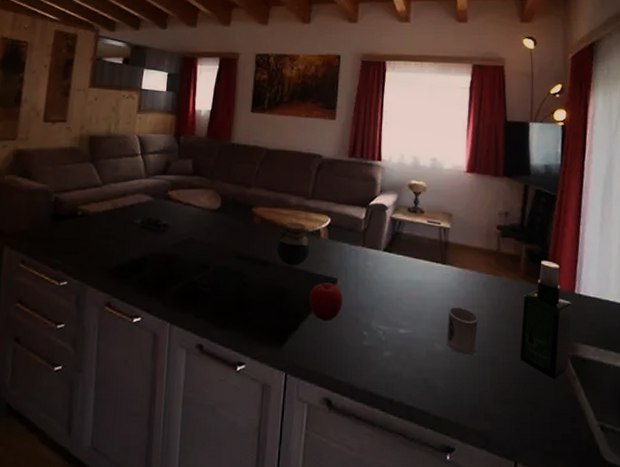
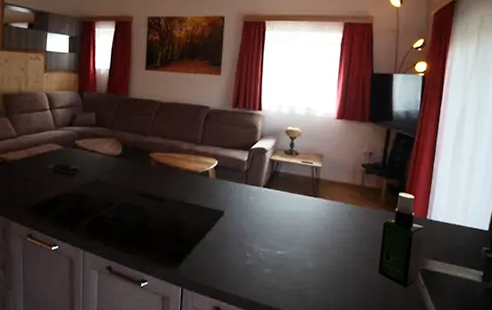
jar: present [272,222,310,266] -> none [167,164,200,201]
fruit: present [309,282,343,321] -> none [200,214,229,246]
cup: present [447,307,478,356] -> none [317,232,343,271]

